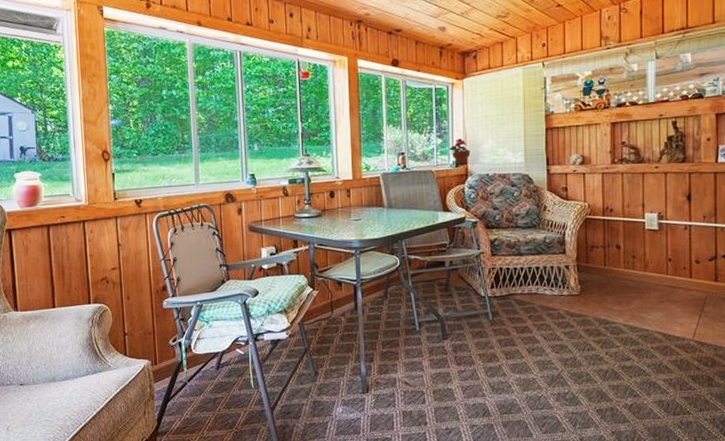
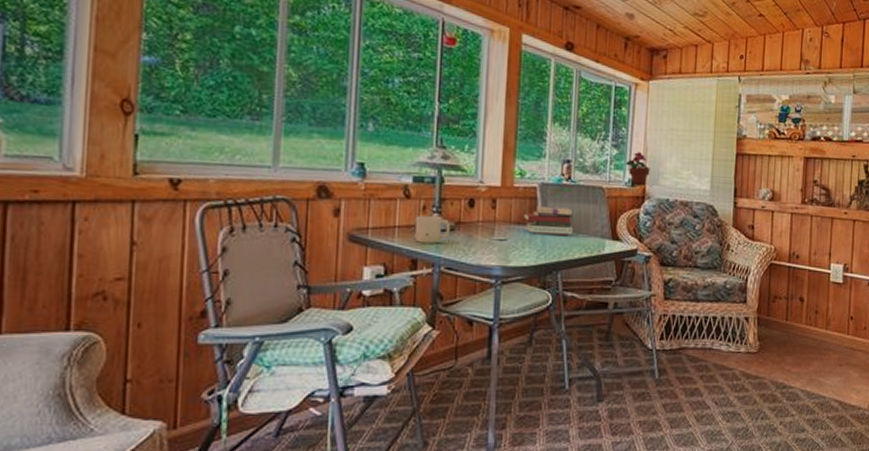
mug: none [293,206,319,228] -> present [414,215,451,244]
books: none [372,190,411,214] -> present [524,206,573,237]

